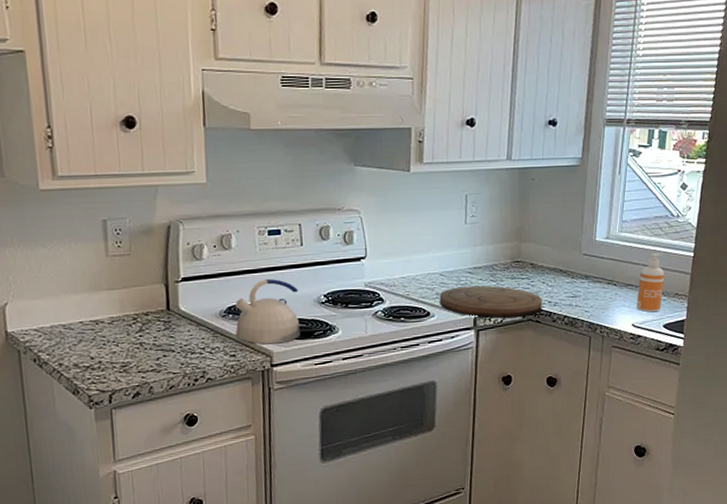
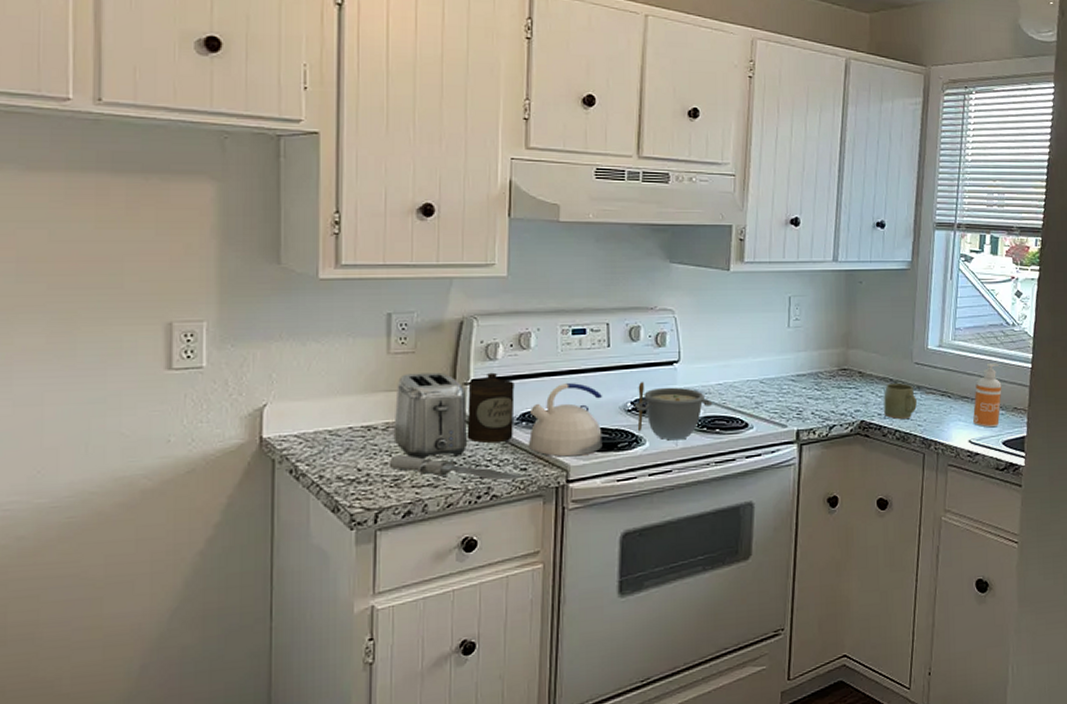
toaster: none [117,272,182,349] -> present [393,372,467,460]
knife: none [117,344,239,366] -> present [390,454,530,481]
canister: none [179,271,222,333] -> present [466,372,515,443]
cooking pot: none [327,277,398,329] -> present [634,382,713,441]
cutting board: present [439,285,542,318] -> none [759,394,871,431]
mug: none [554,273,584,306] -> present [884,382,917,419]

